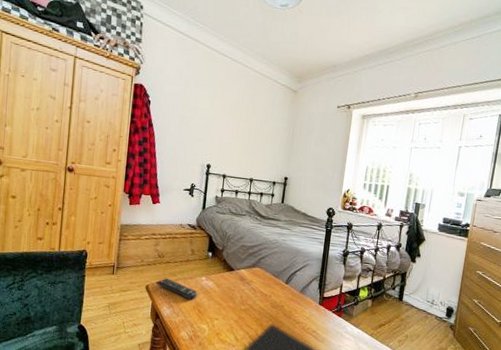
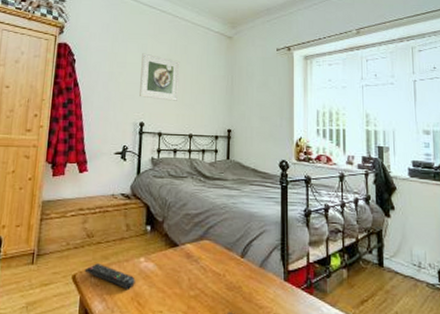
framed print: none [208,100,247,148] -> present [140,53,180,101]

